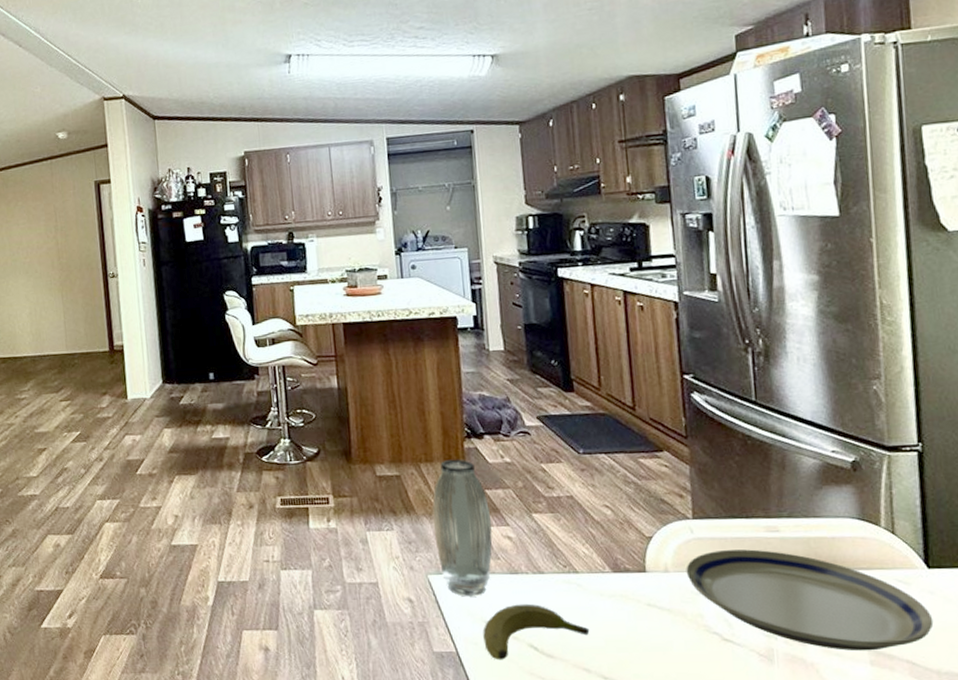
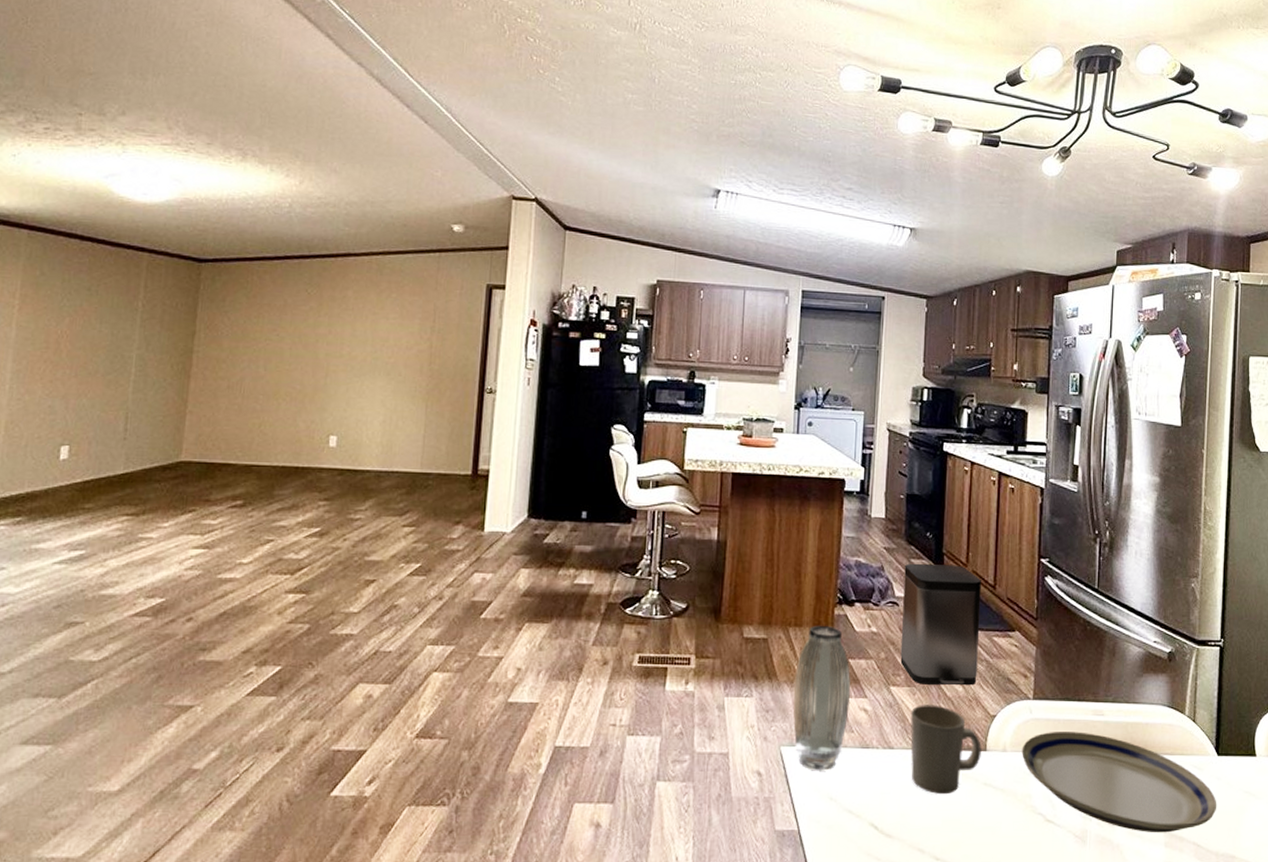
fruit: present [483,603,590,660] -> none [827,780,929,840]
pedal bin: none [531,389,626,510] -> present [900,563,981,686]
mug: none [558,529,641,617] -> present [910,705,982,795]

